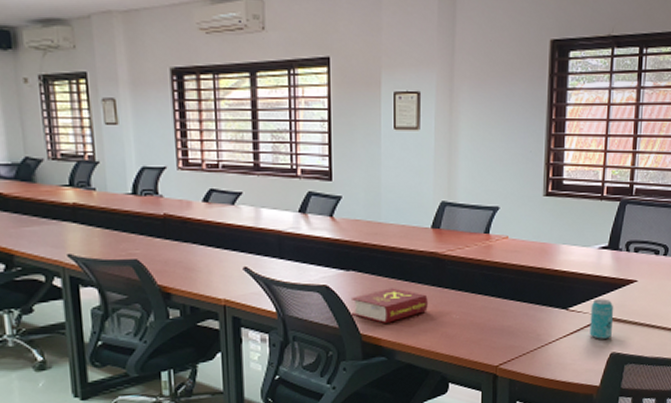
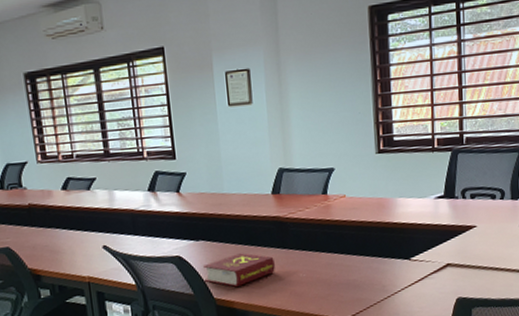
beverage can: present [590,299,614,339] -> none [433,246,456,286]

